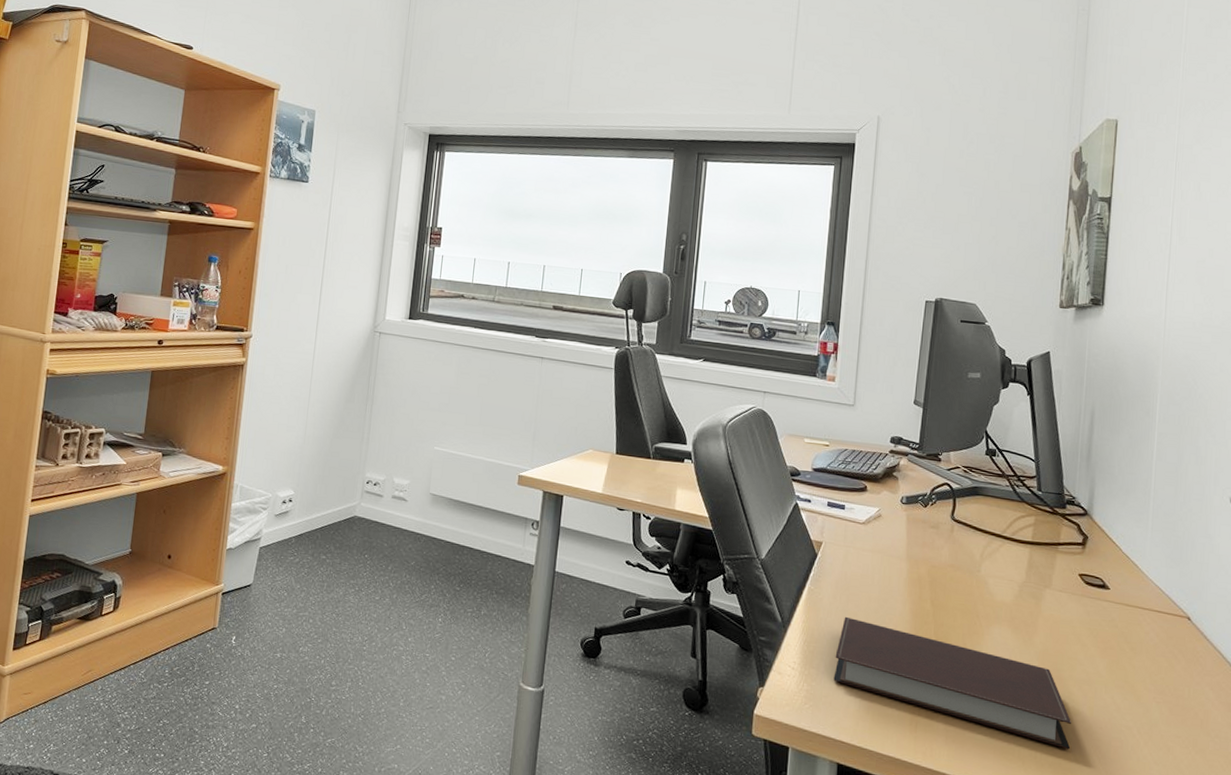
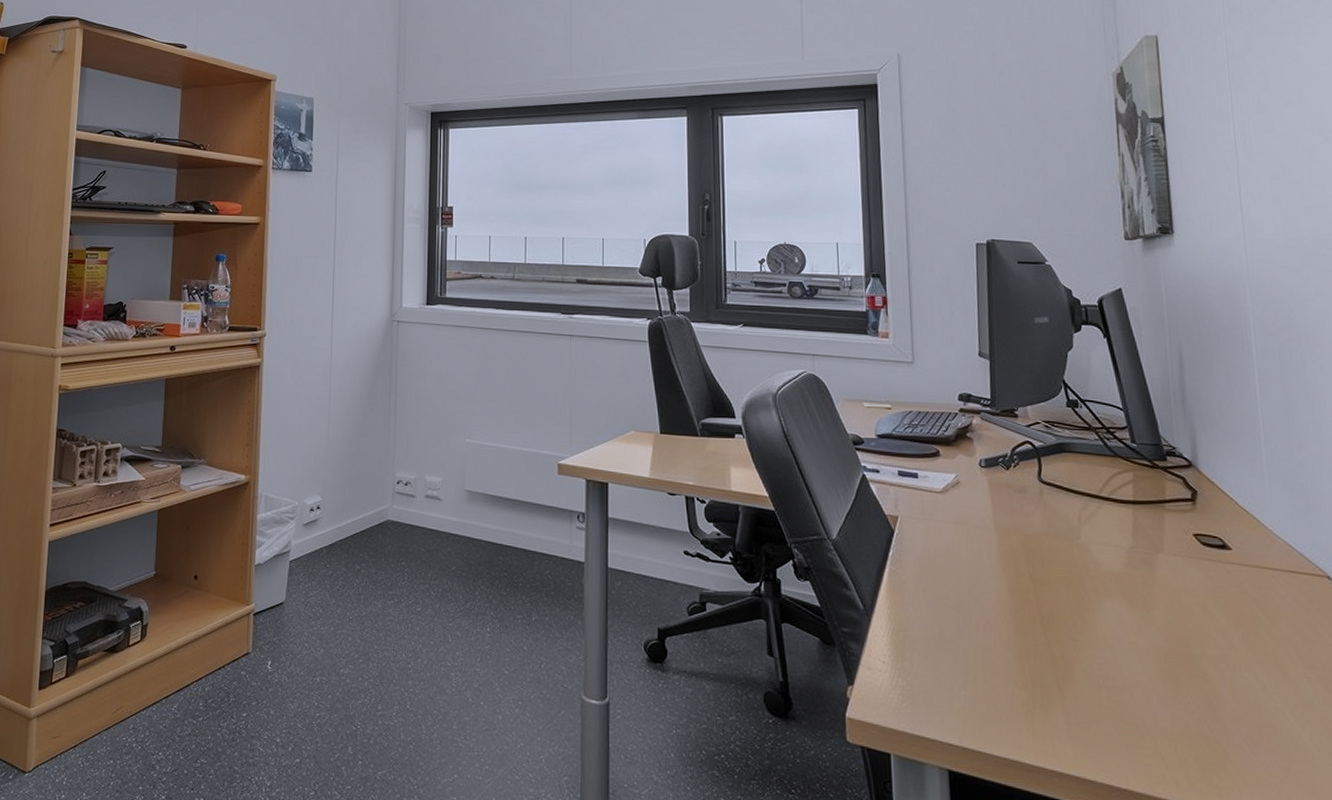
notebook: present [833,616,1072,750] -> none [929,599,1214,740]

